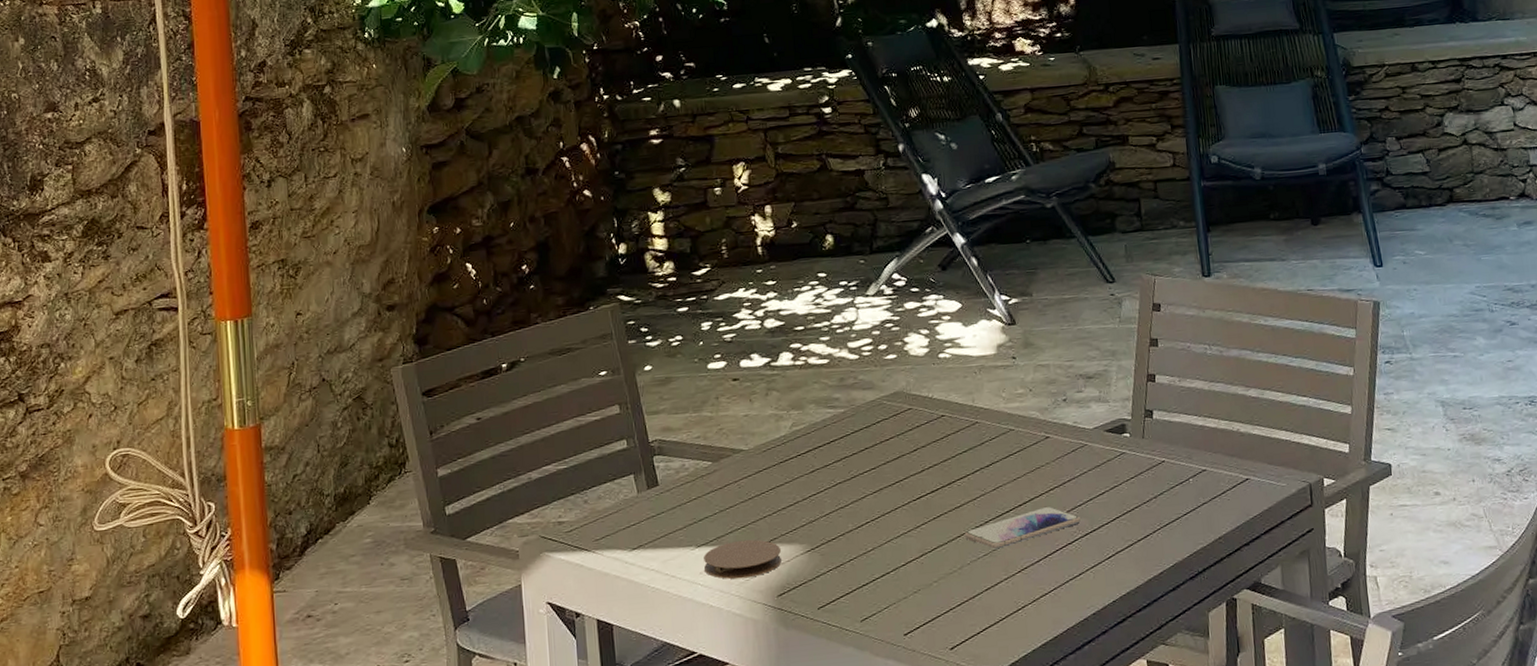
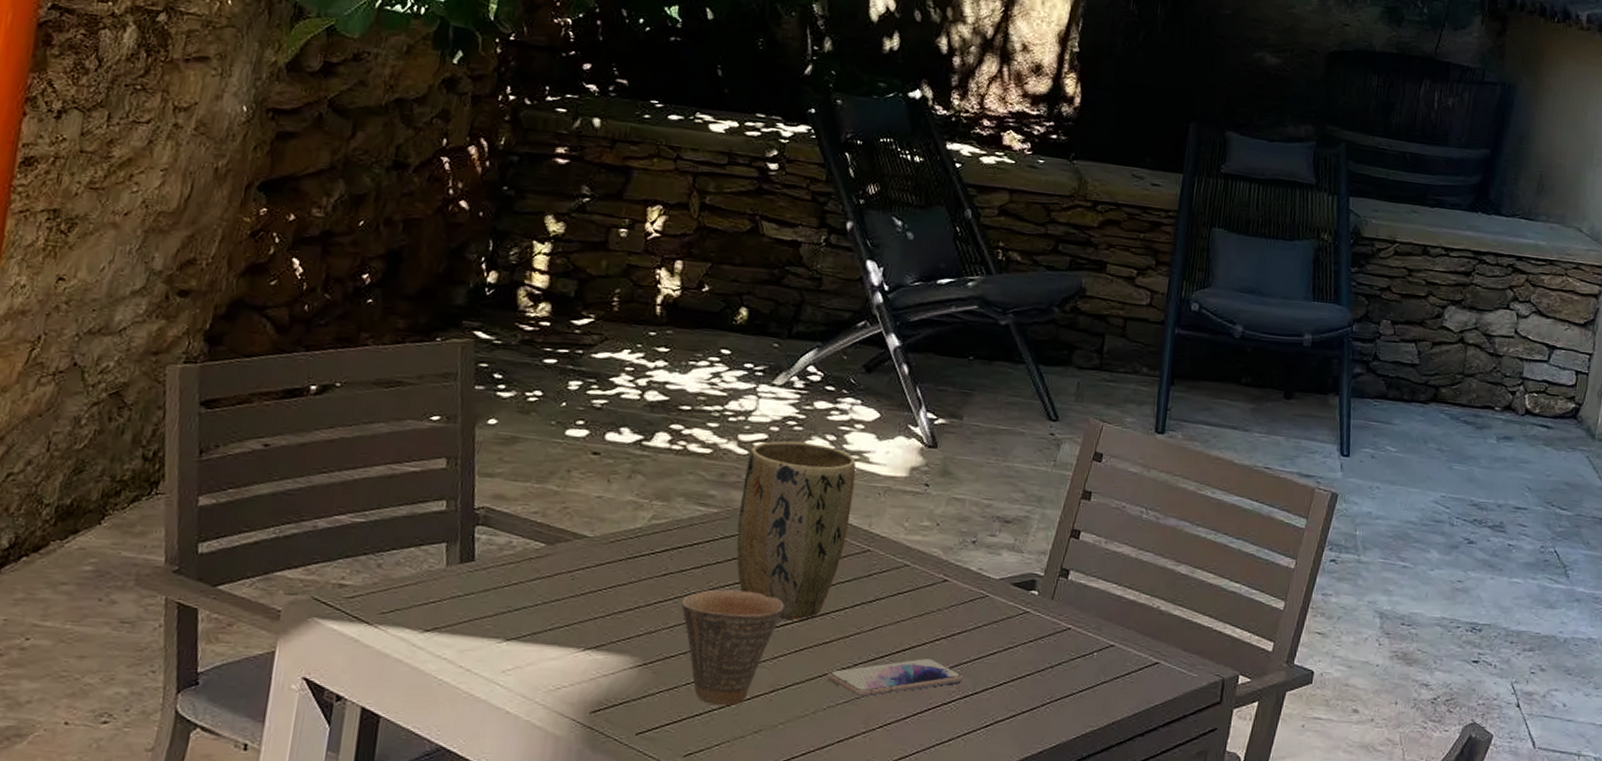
coaster: present [704,539,781,580] -> none [509,640,607,686]
cup: none [832,473,917,575] -> present [682,589,785,707]
plant pot: none [859,339,956,493] -> present [736,441,857,620]

